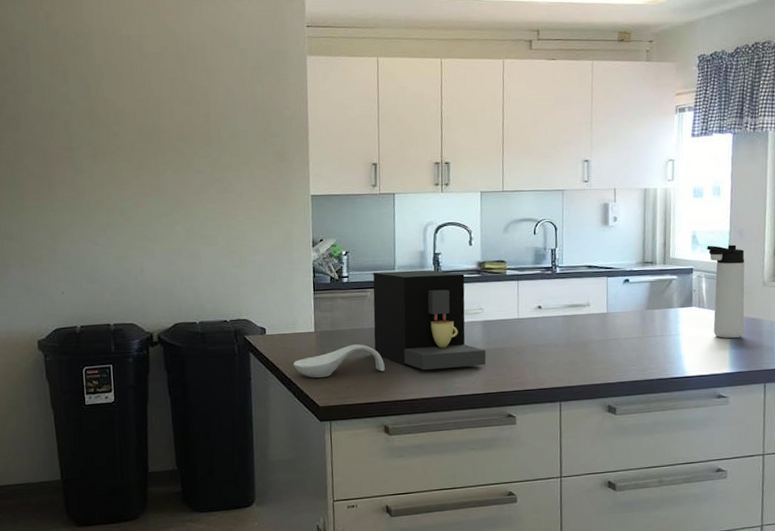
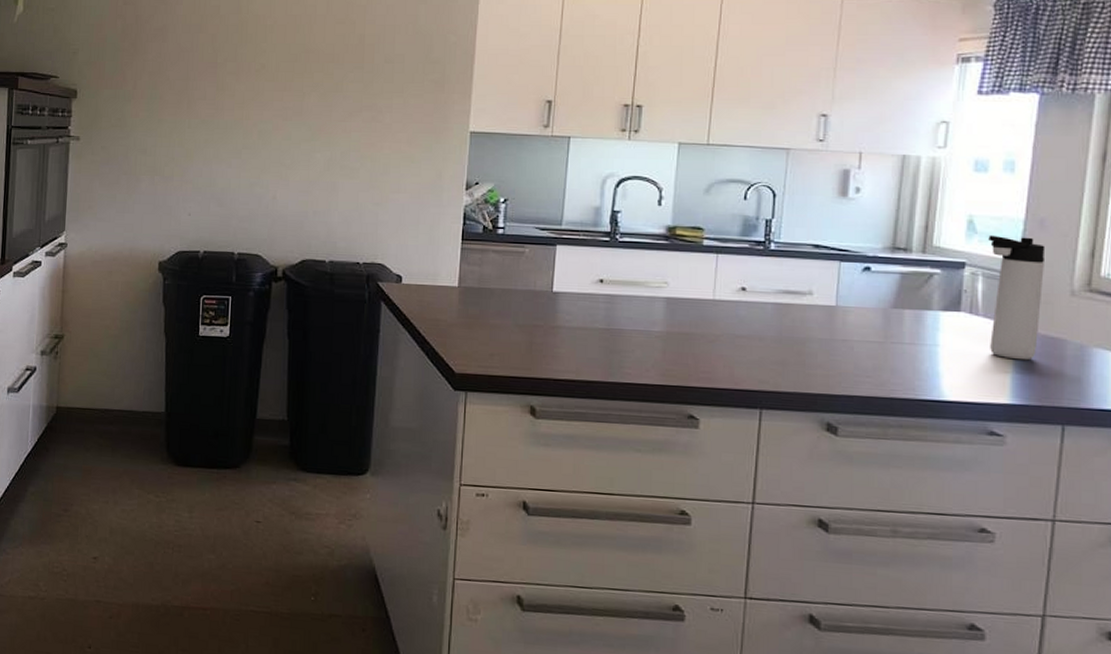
spoon rest: present [293,344,385,378] -> none [429,306,538,343]
coffee maker: present [373,270,487,370] -> none [528,226,668,351]

